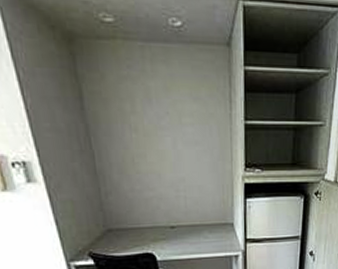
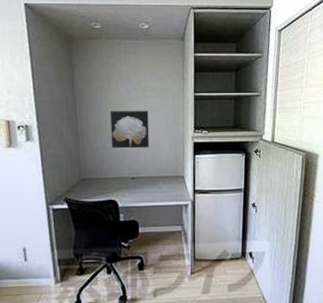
wall art: none [138,143,190,191] -> present [111,111,149,149]

